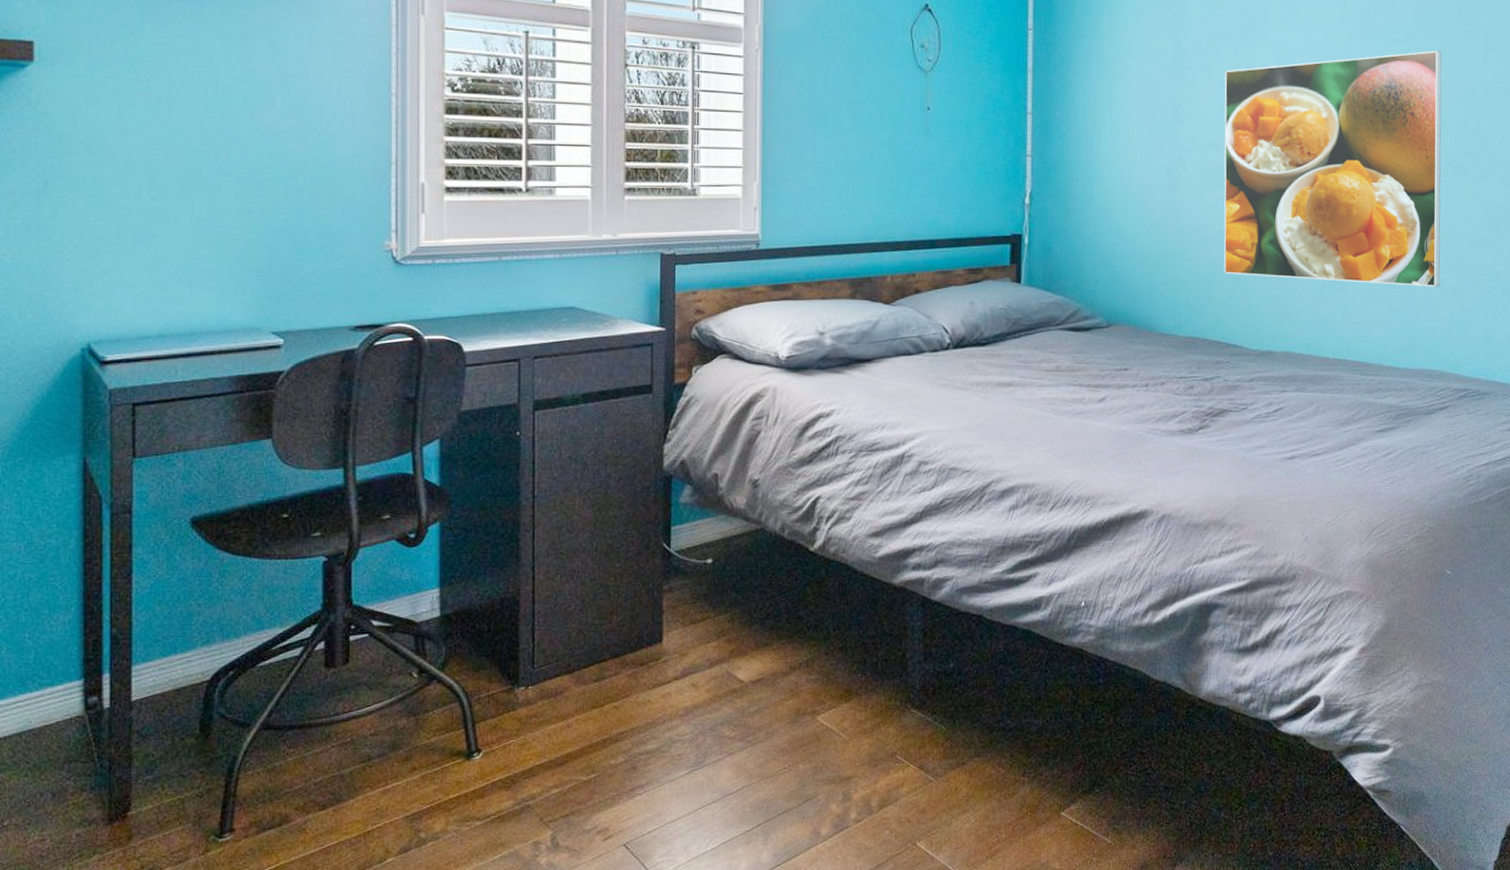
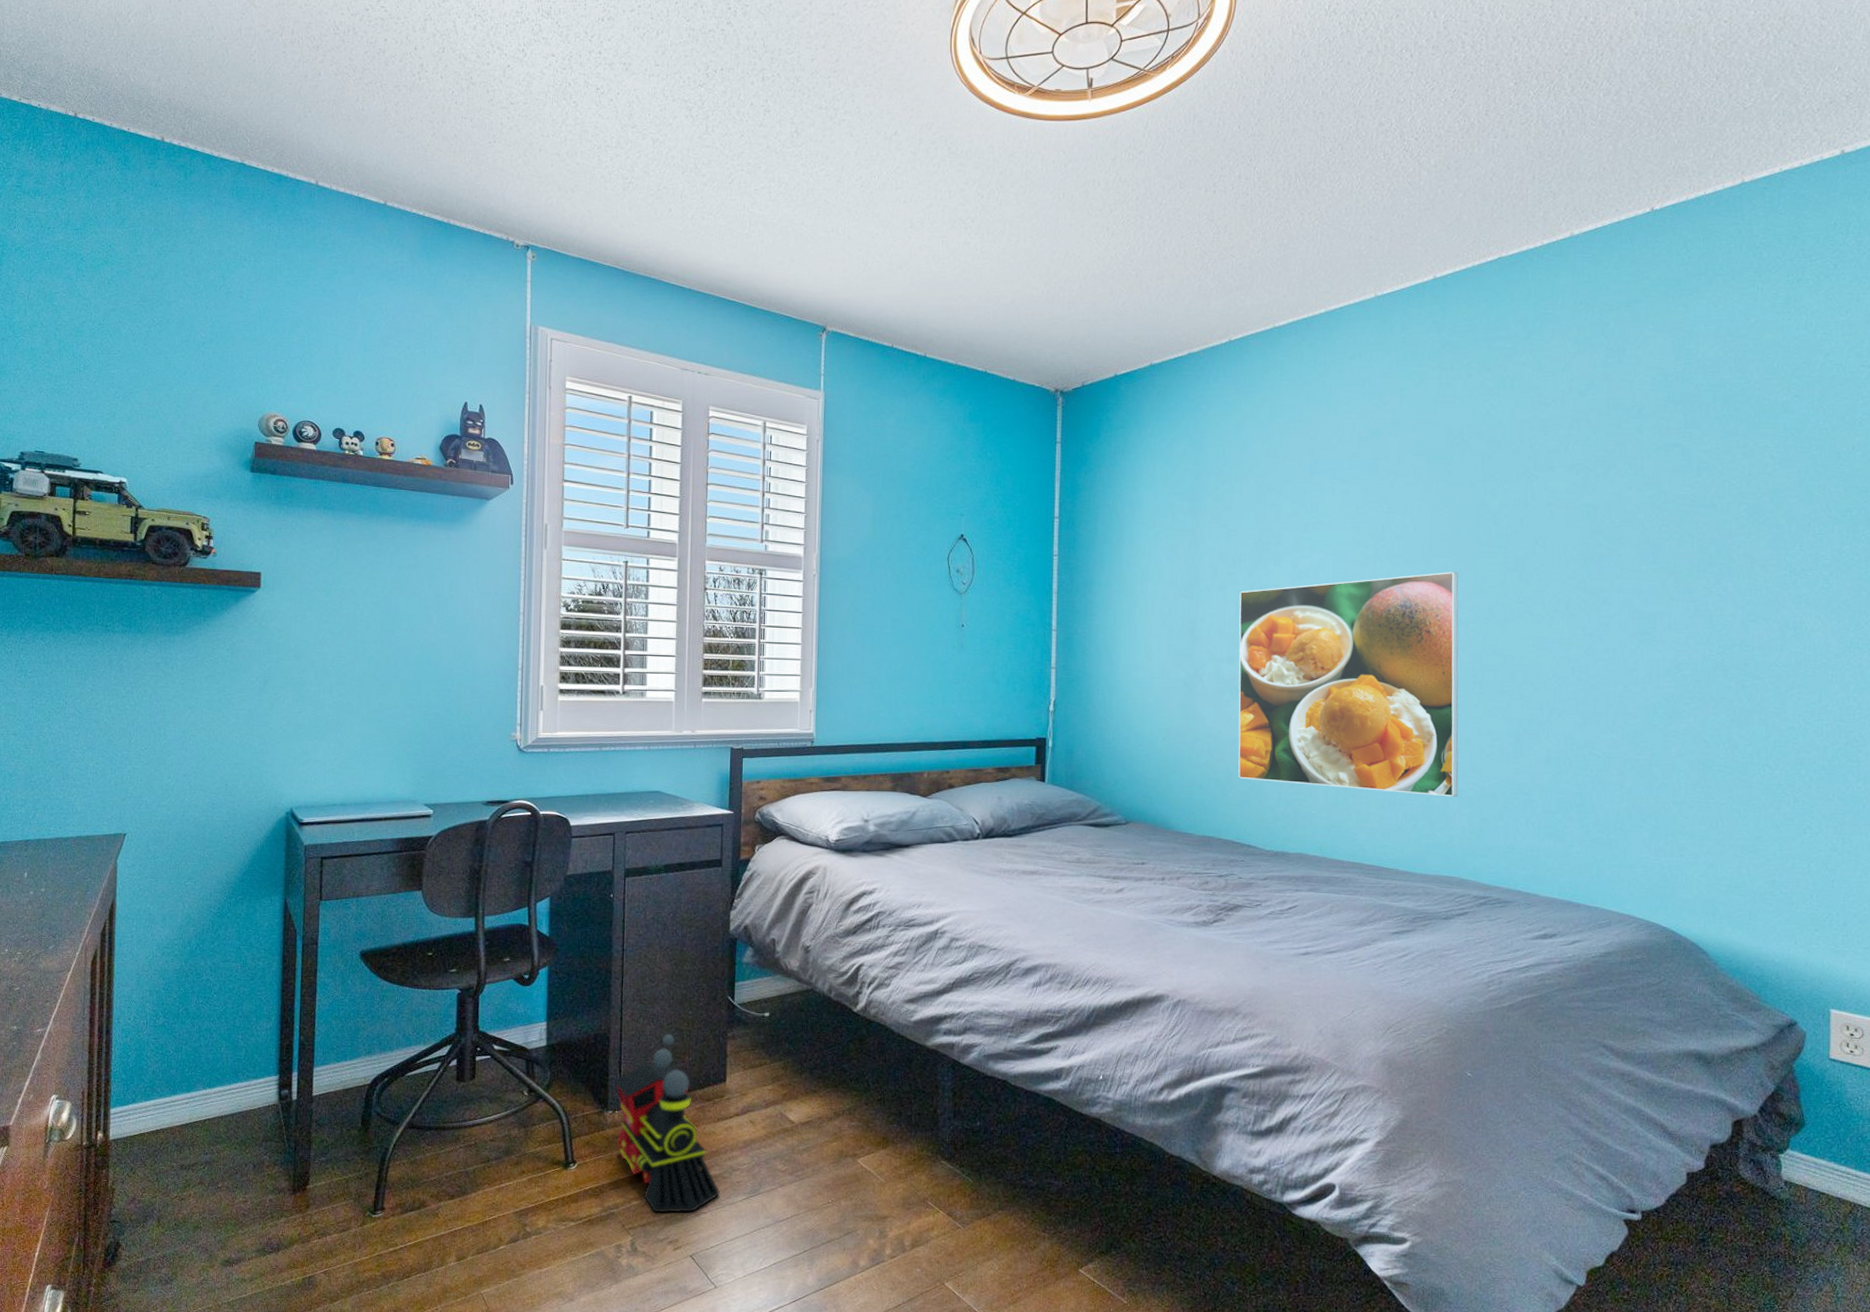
toy train: none [526,592,659,800] -> present [614,1034,721,1213]

